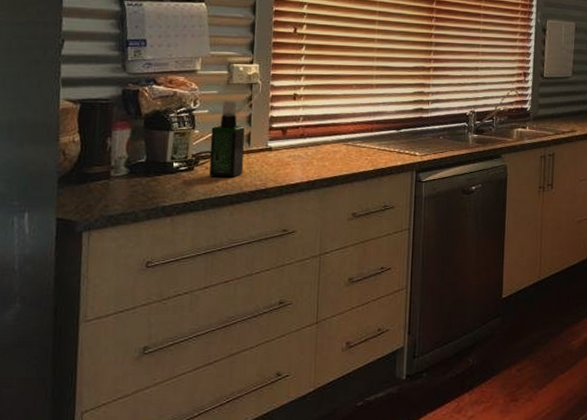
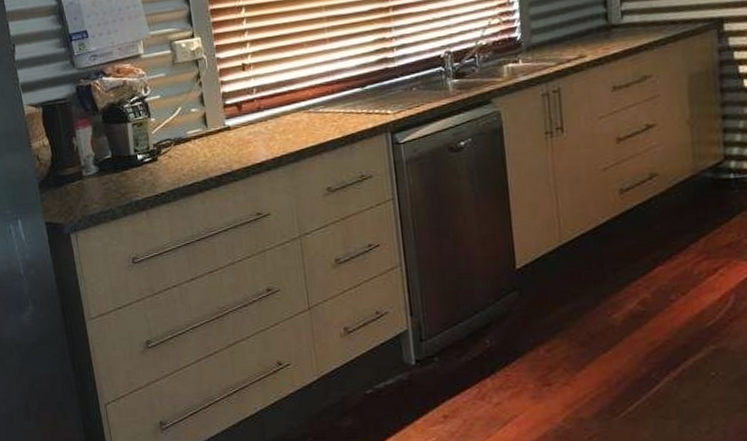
spray bottle: present [209,101,245,178] -> none [166,81,206,166]

